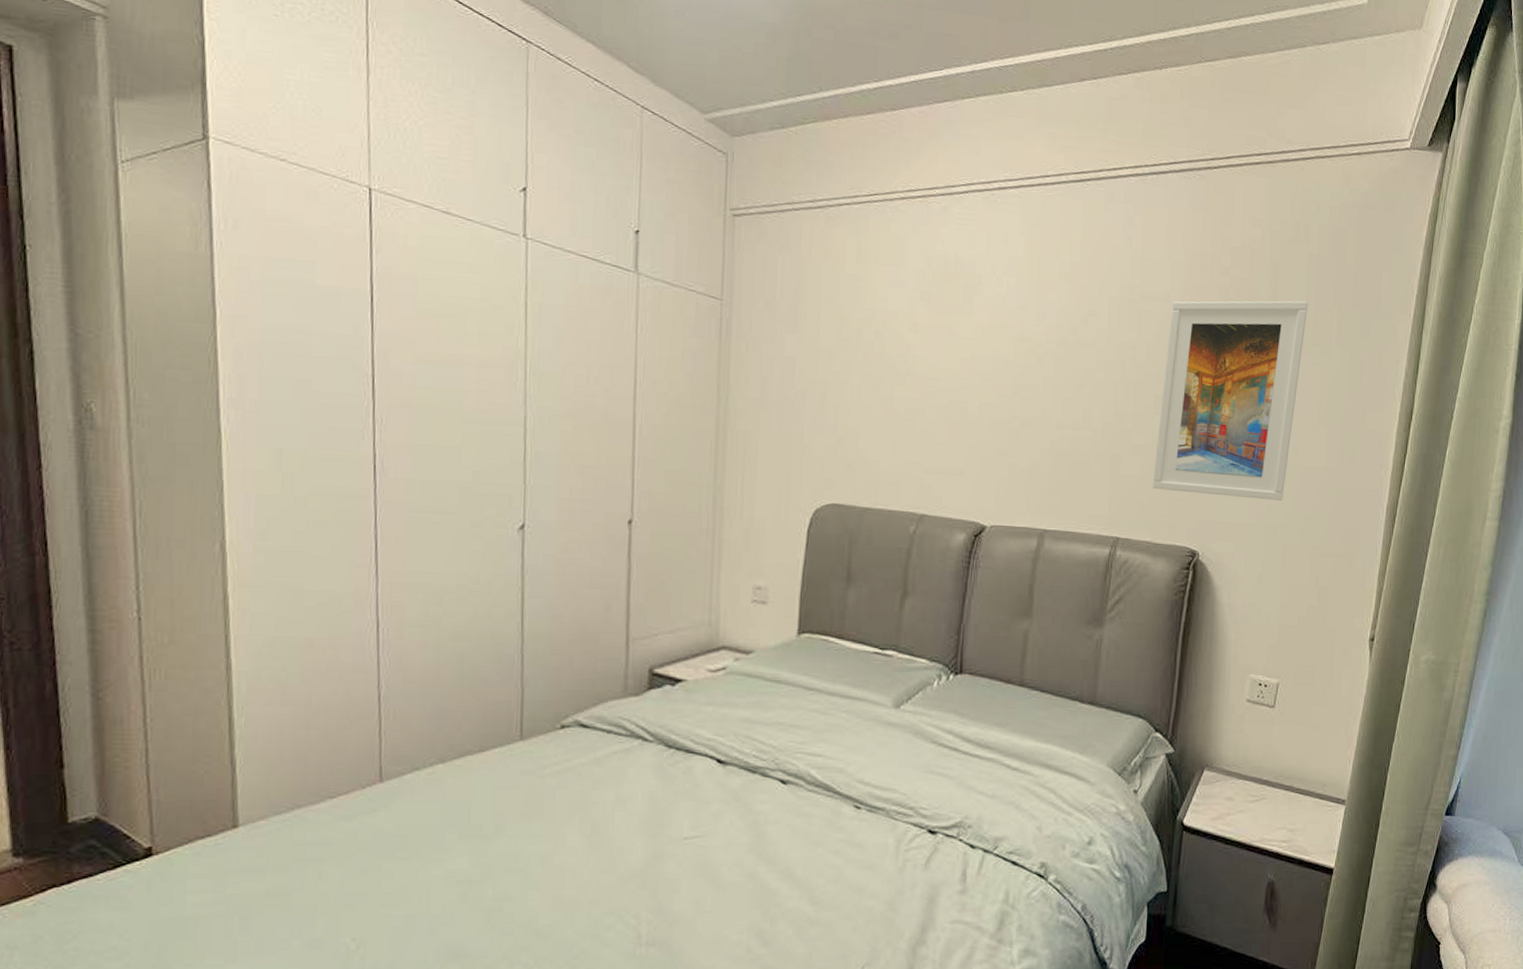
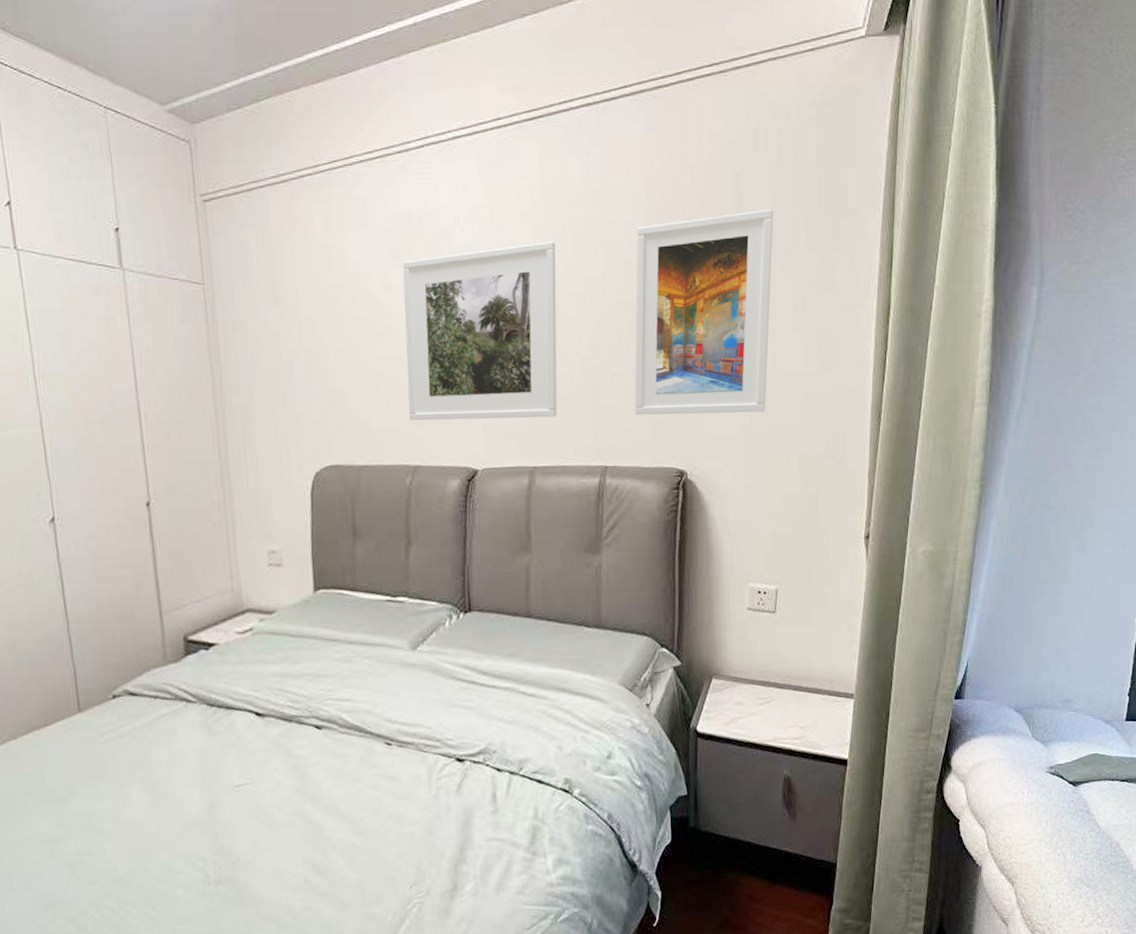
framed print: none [921,303,1091,481] -> present [402,241,557,421]

